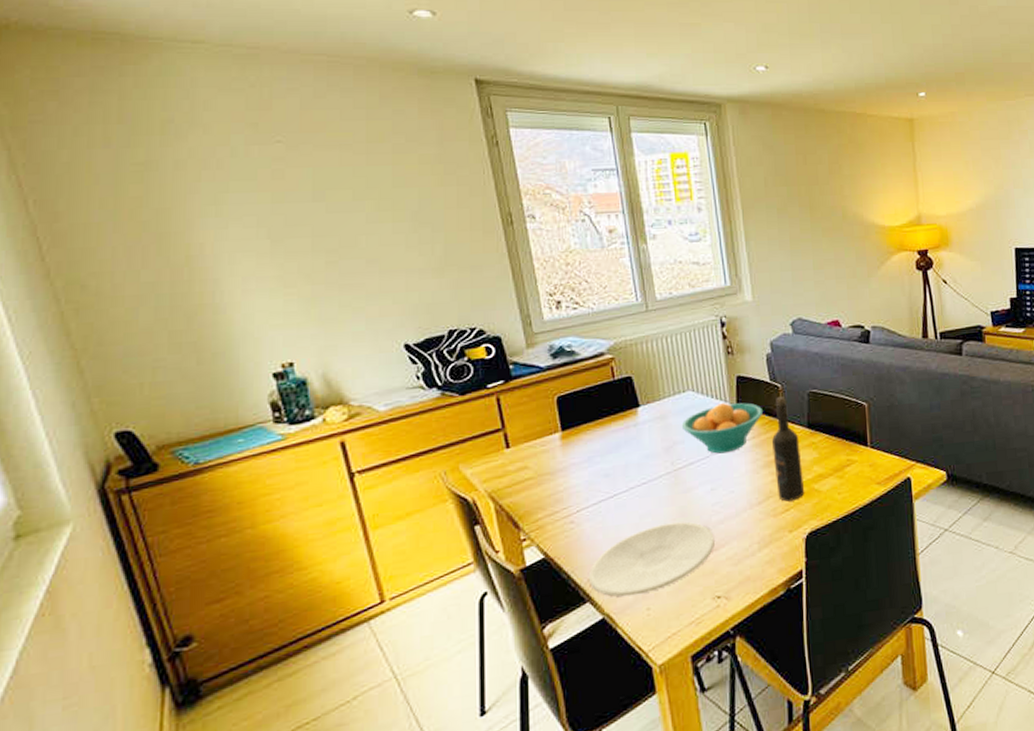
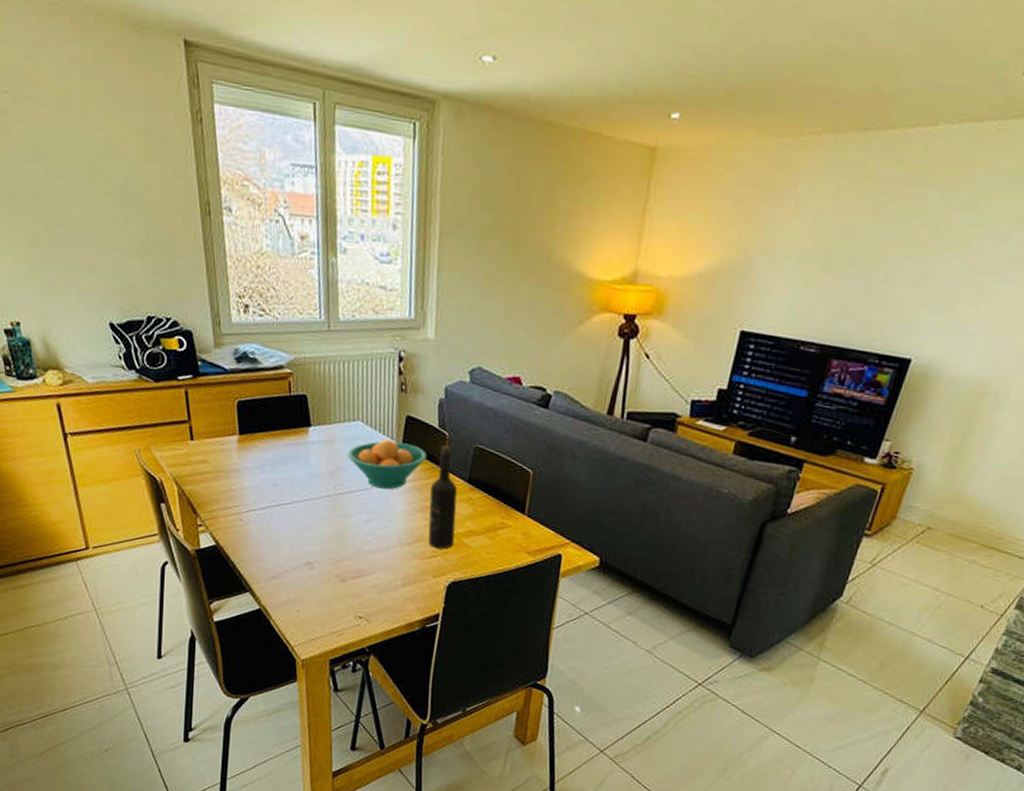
plate: present [589,521,715,597] -> none [251,540,364,598]

